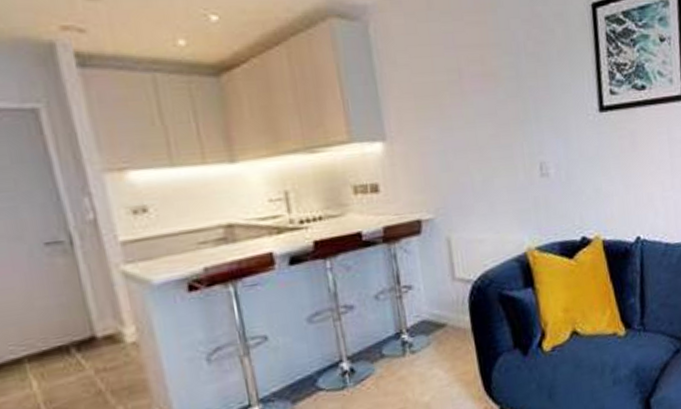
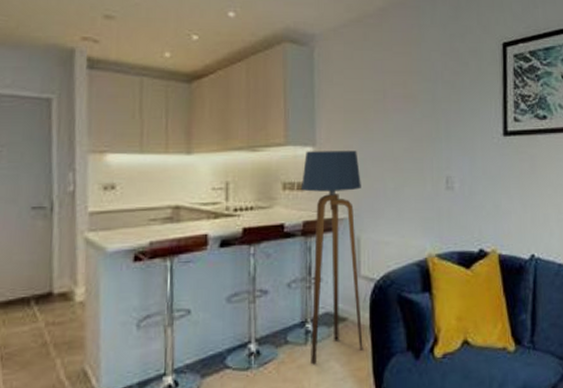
floor lamp: none [375,142,467,375] -> present [302,151,363,365]

